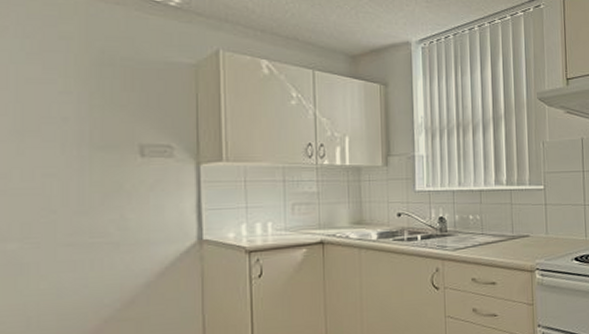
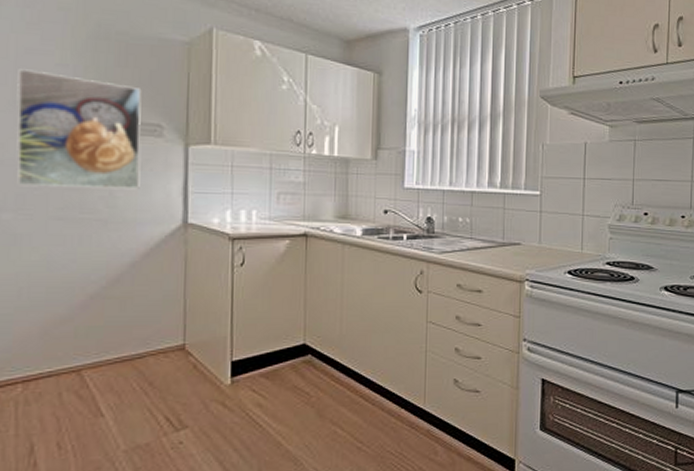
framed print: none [19,99,152,216] -> present [16,69,142,189]

